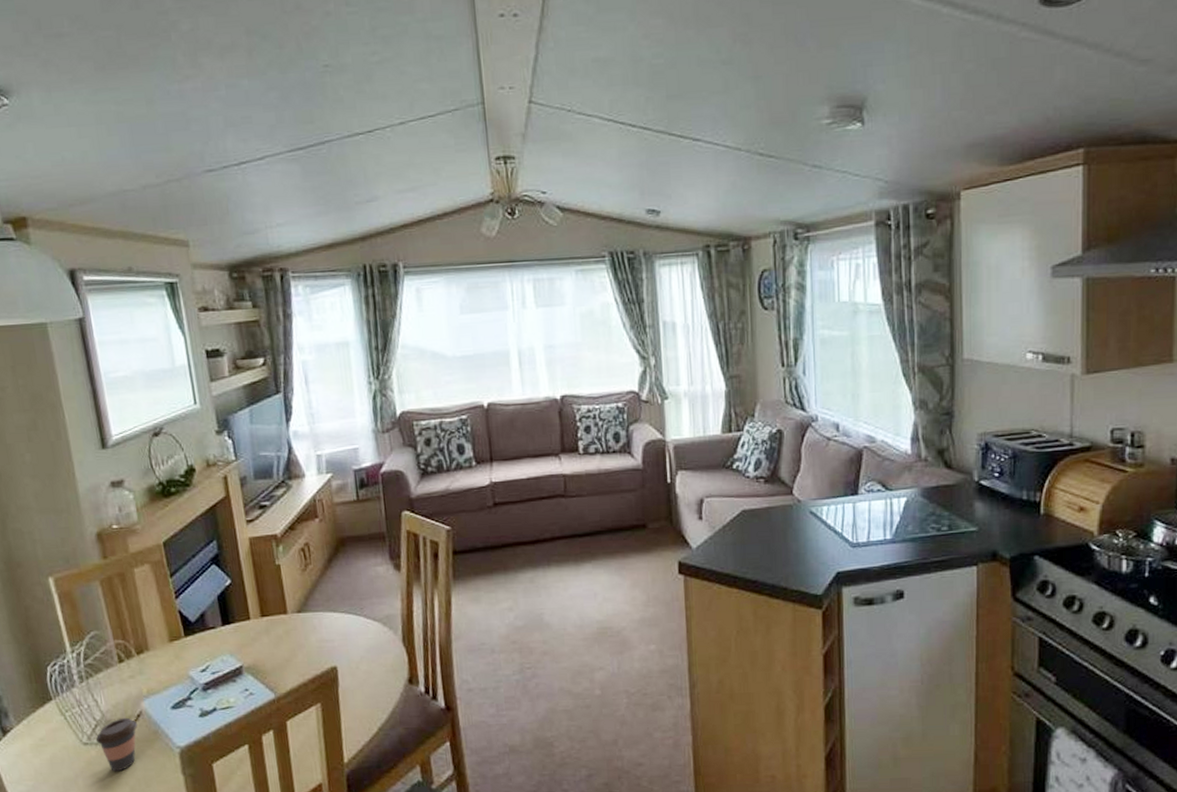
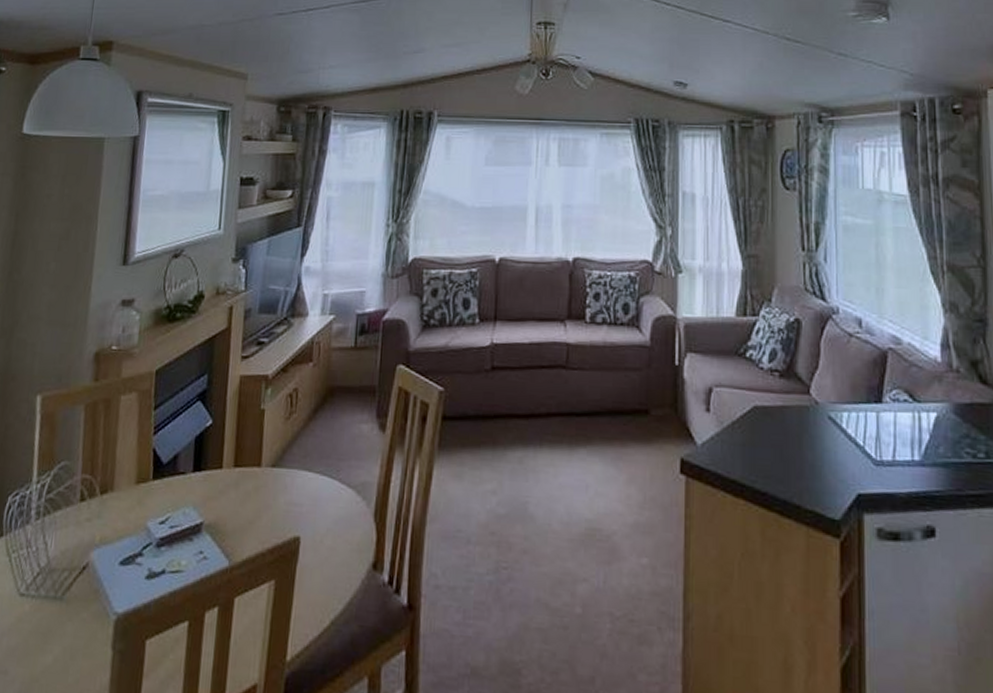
coffee cup: present [95,717,138,772] -> none [33,568,80,636]

